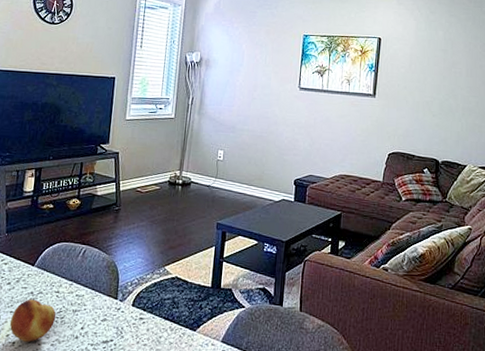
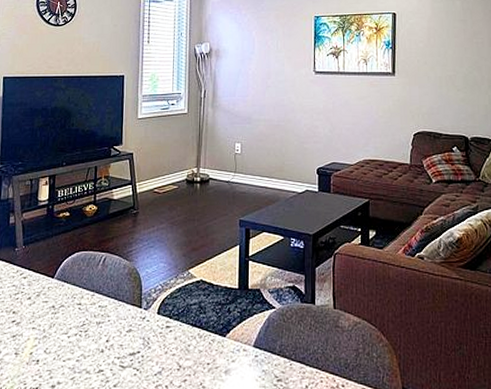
fruit: present [9,299,56,342] -> none [32,313,80,359]

